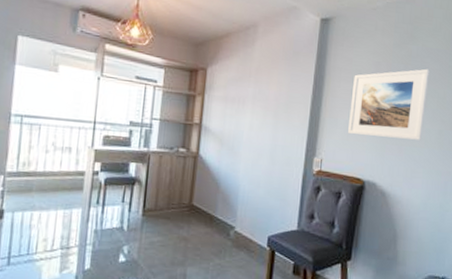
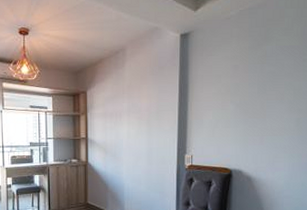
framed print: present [348,68,430,140] -> none [213,65,285,132]

